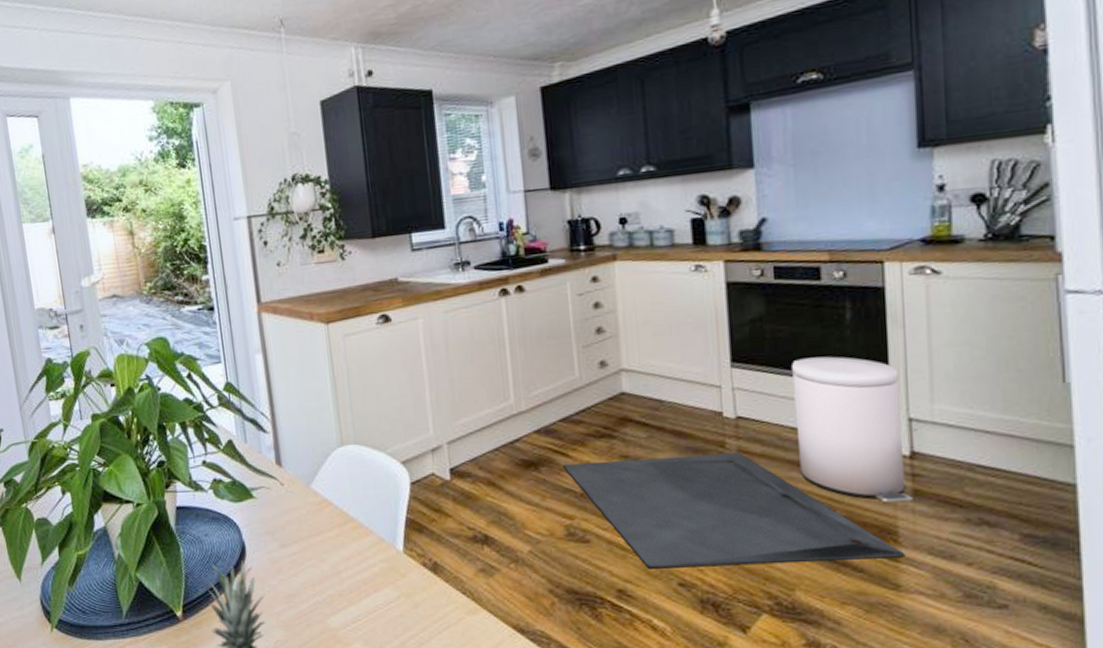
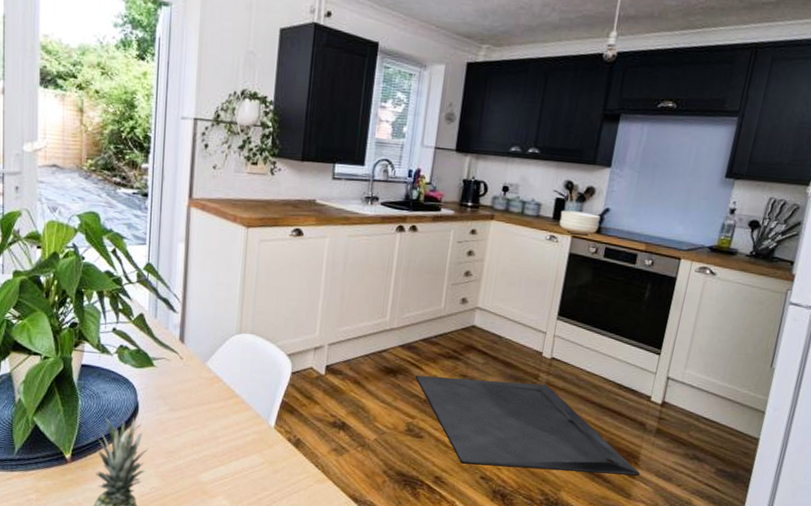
bowl: none [701,228,758,259] -> present [559,210,601,236]
pedal bin: present [792,356,914,504] -> none [585,321,670,438]

